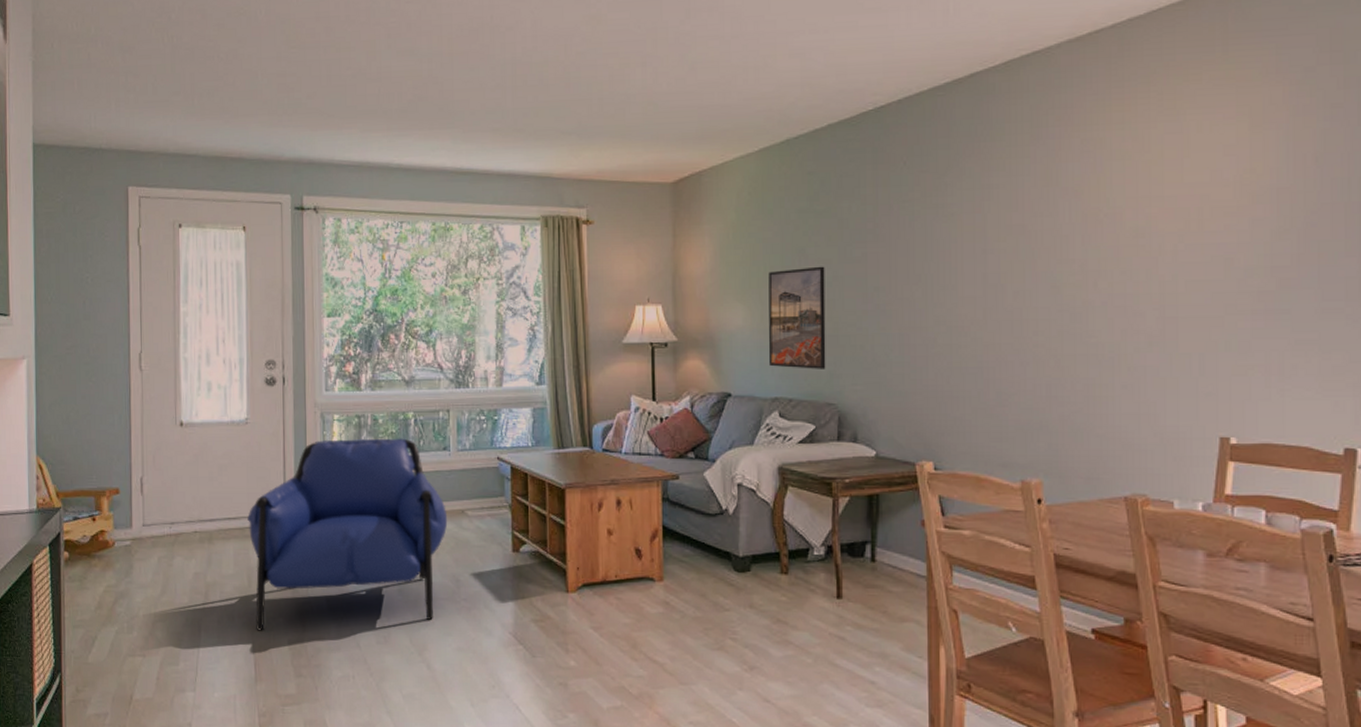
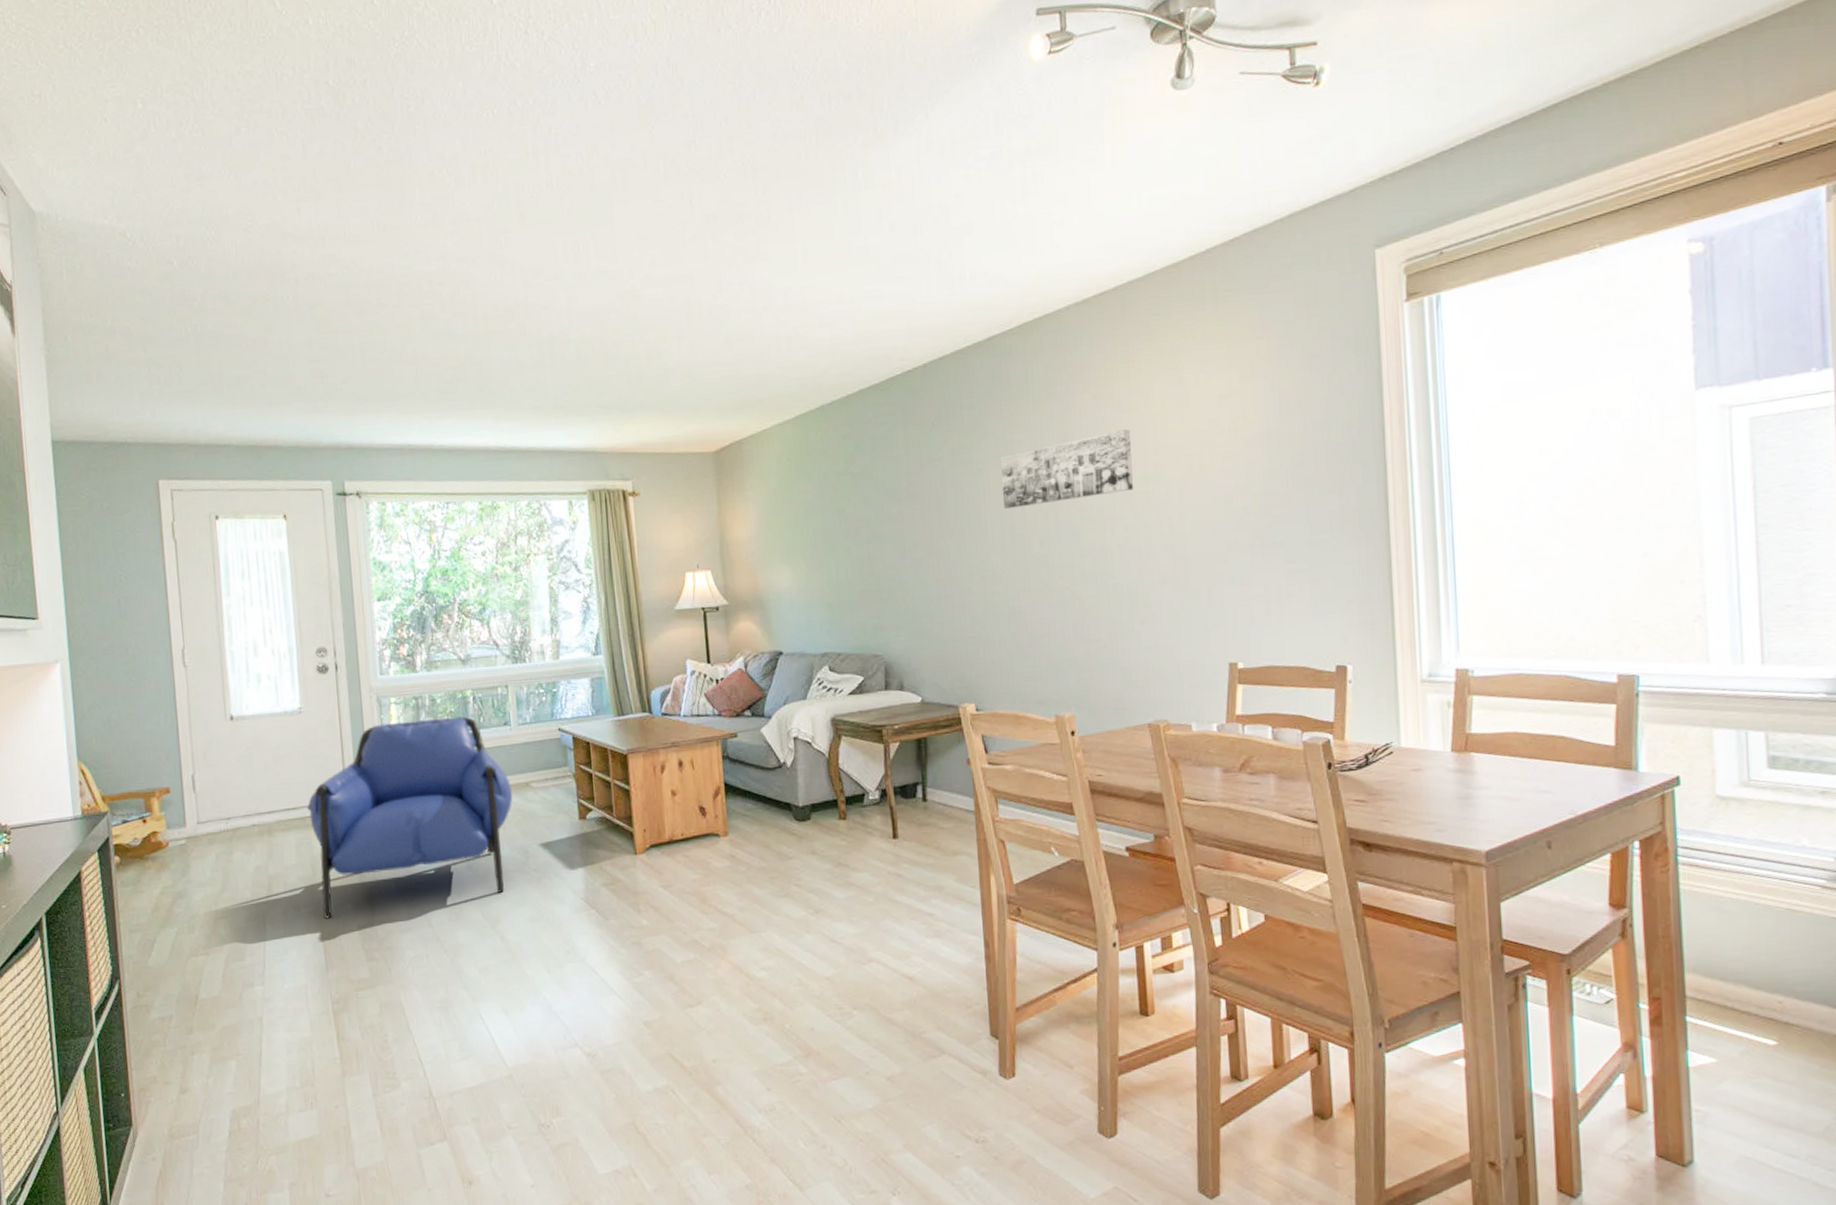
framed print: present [768,266,826,369] -> none [811,525,871,624]
wall art: none [975,177,1123,258] -> present [1001,429,1133,510]

